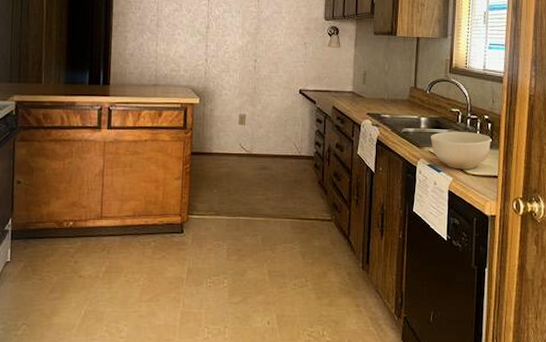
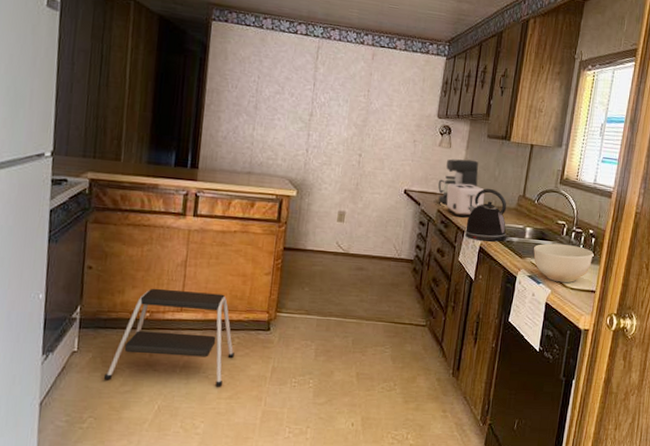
step stool: none [34,198,152,290] -> present [103,288,234,387]
coffee maker: none [330,56,369,101] -> present [438,159,479,205]
toaster: none [339,79,377,112] -> present [446,183,485,218]
kettle: none [361,83,403,134] -> present [465,188,507,242]

